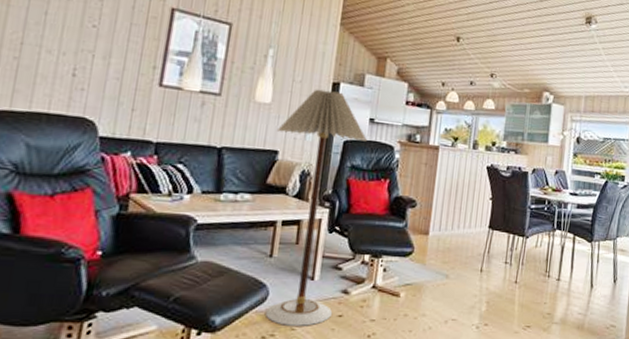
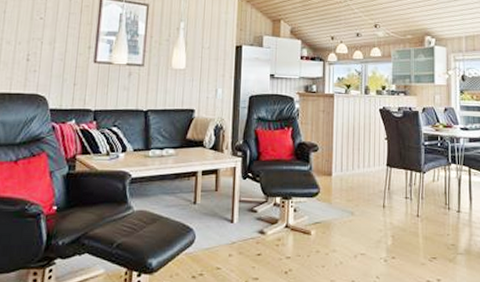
floor lamp: present [265,89,368,326] -> none [191,53,270,265]

